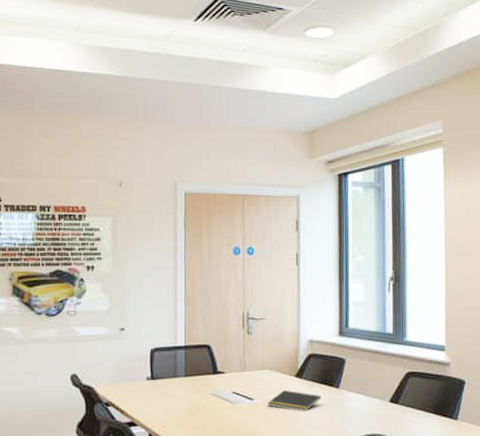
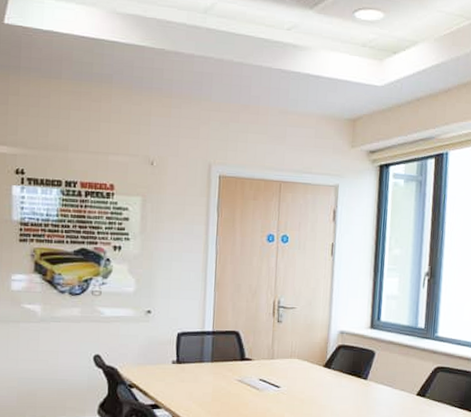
notepad: present [267,389,322,411] -> none [293,379,349,401]

